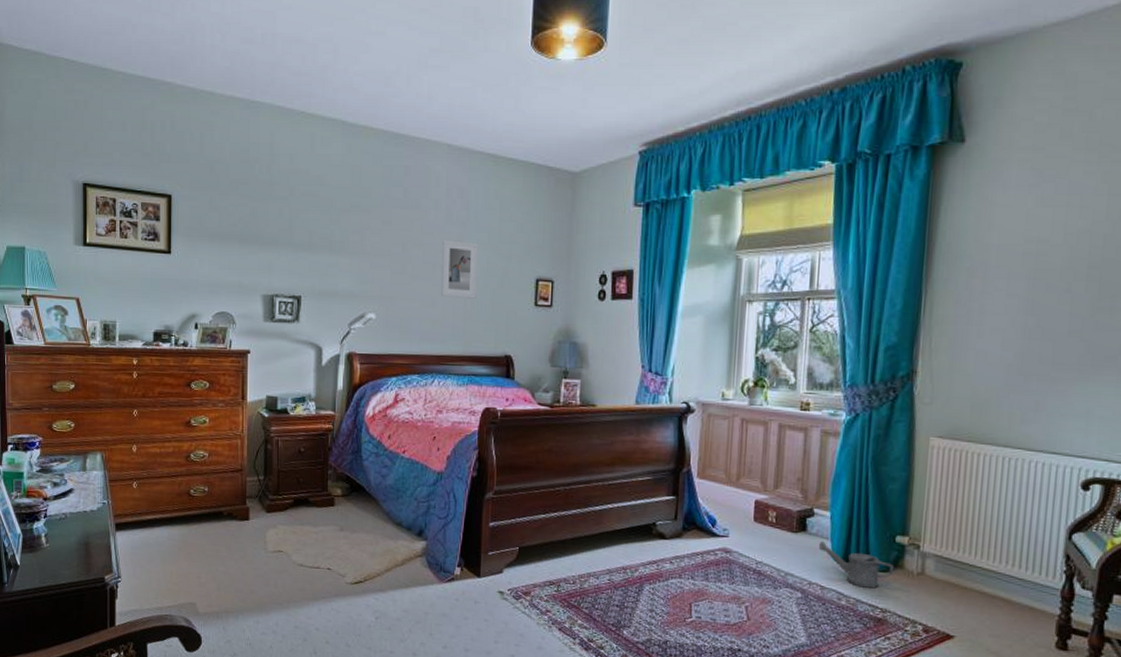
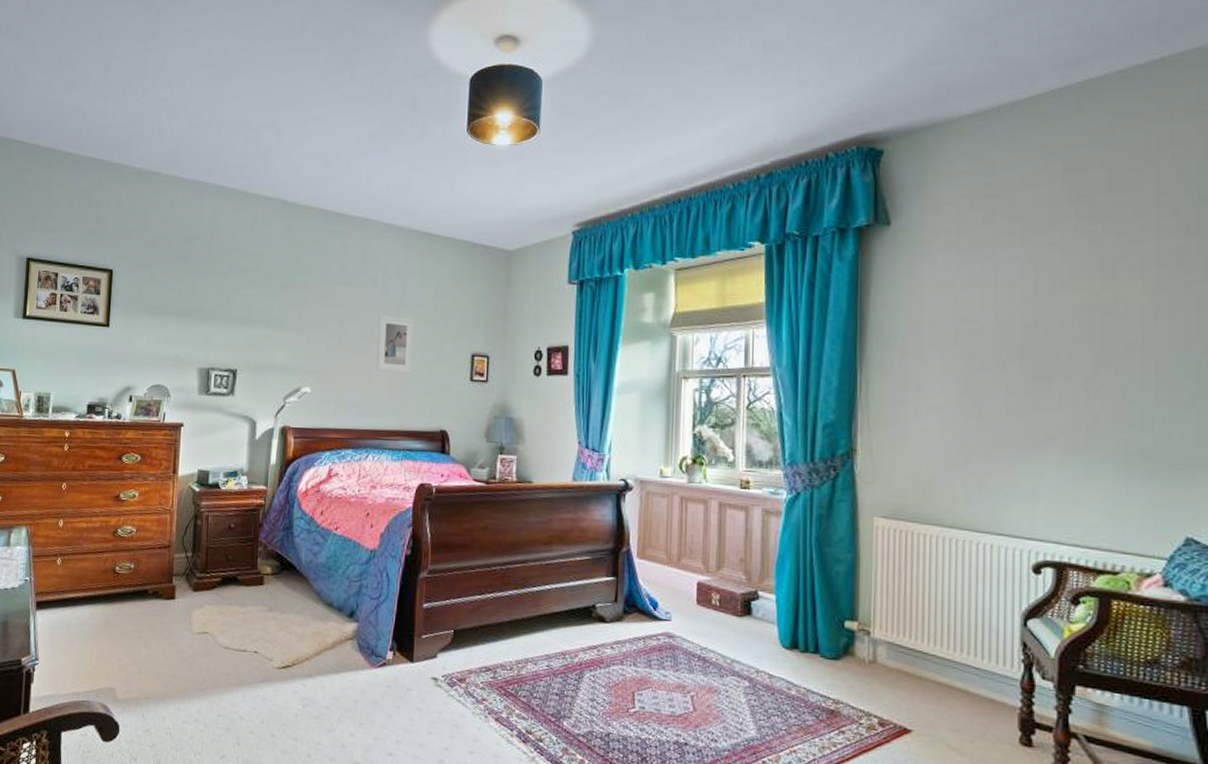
watering can: present [818,541,895,588] -> none [764,626,845,677]

